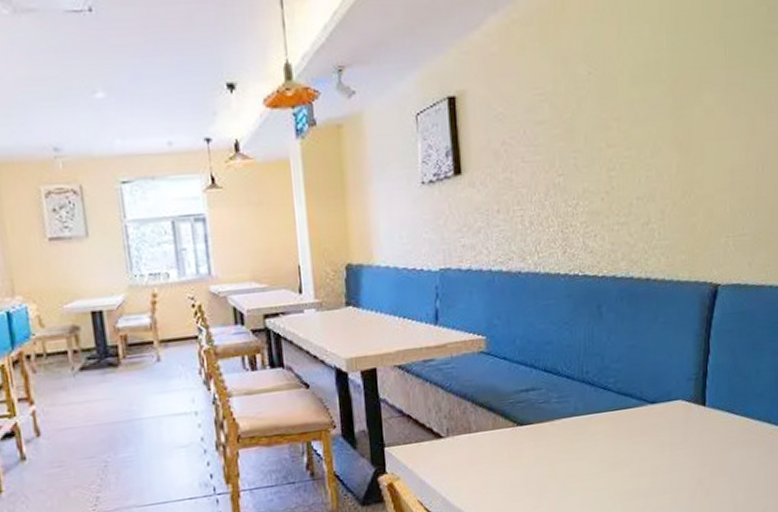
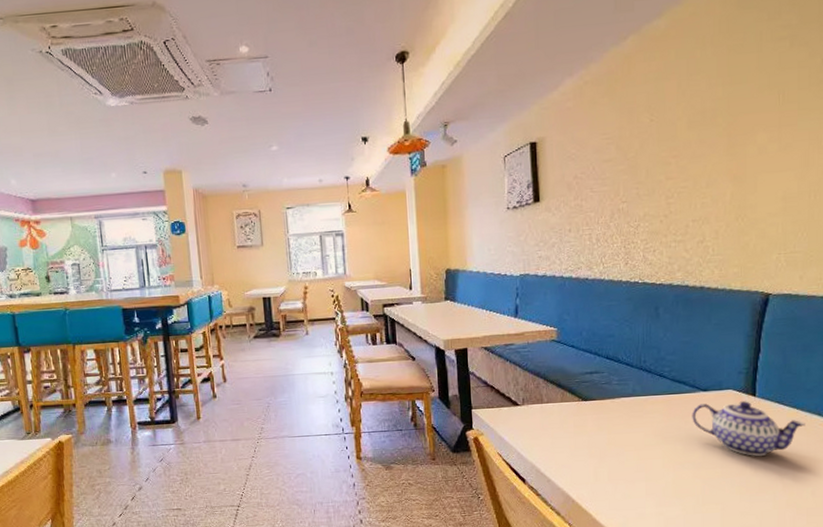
teapot: none [639,412,756,477] -> present [692,401,805,457]

